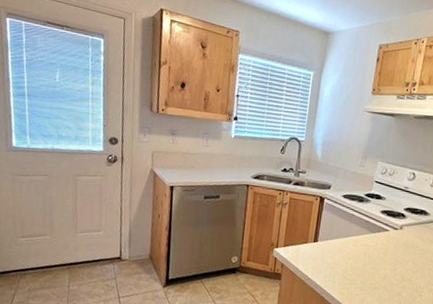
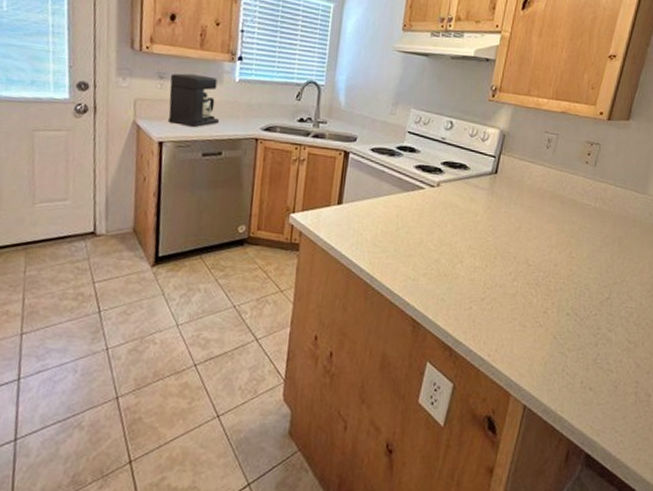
coffee maker: none [177,131,219,176] -> present [167,73,220,128]

